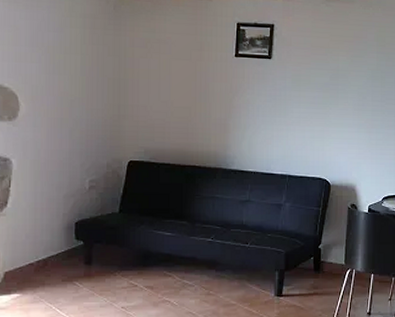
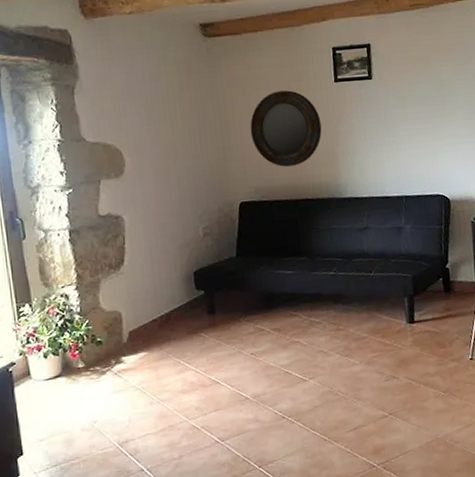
home mirror: none [147,57,217,132] -> present [250,90,322,167]

